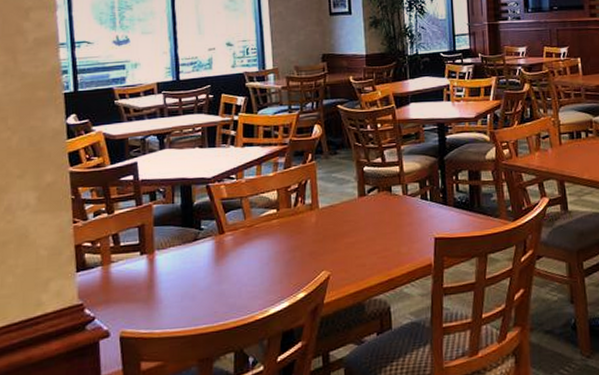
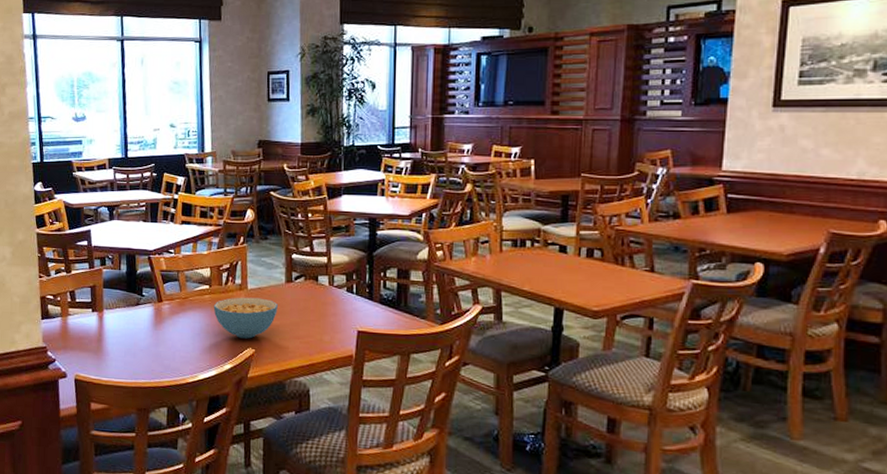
cereal bowl: none [282,216,352,262] -> present [213,297,278,339]

